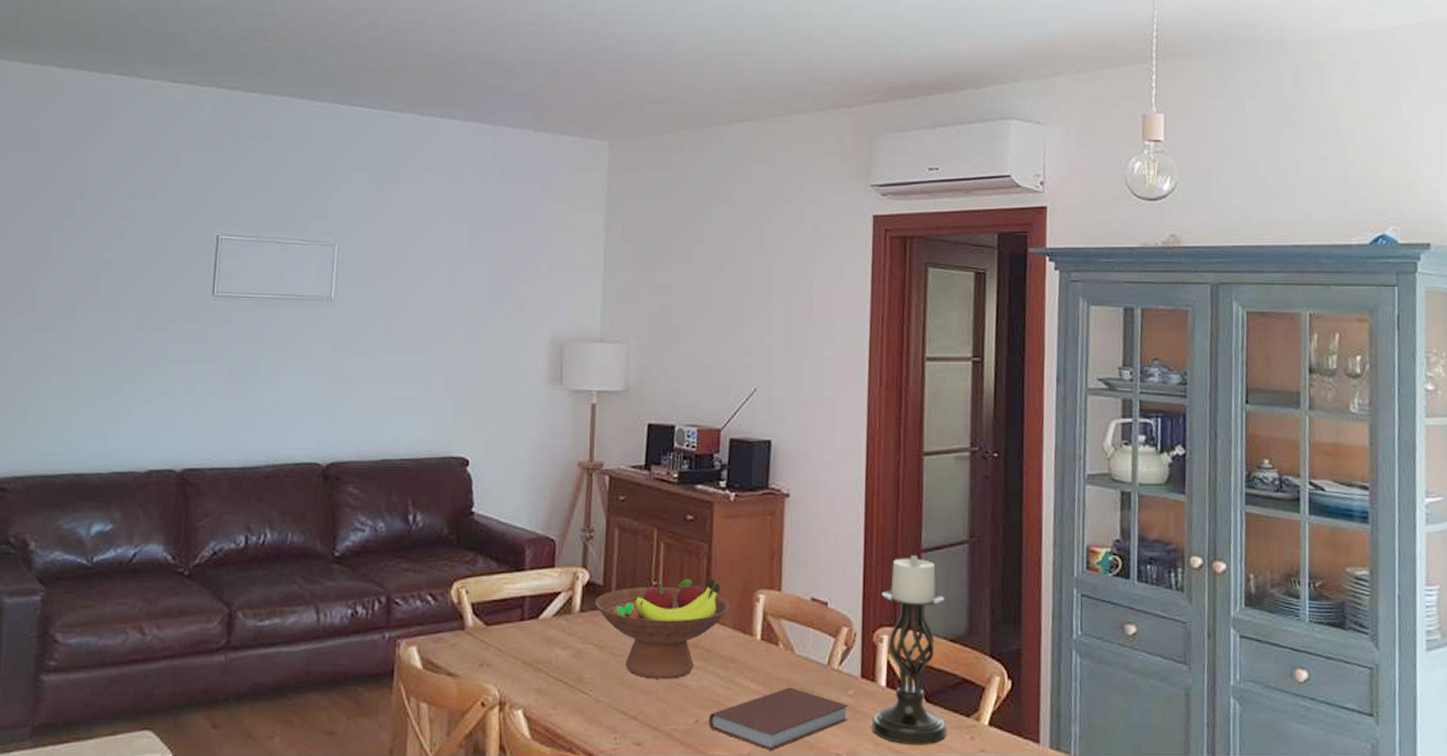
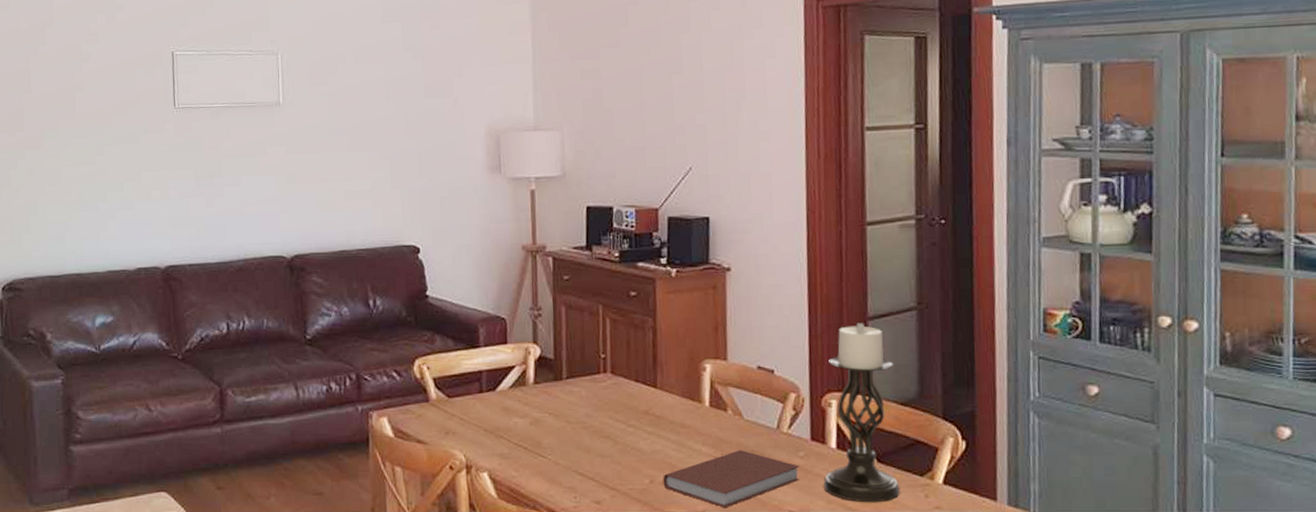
fruit bowl: present [595,578,730,679] -> none [548,350,678,444]

